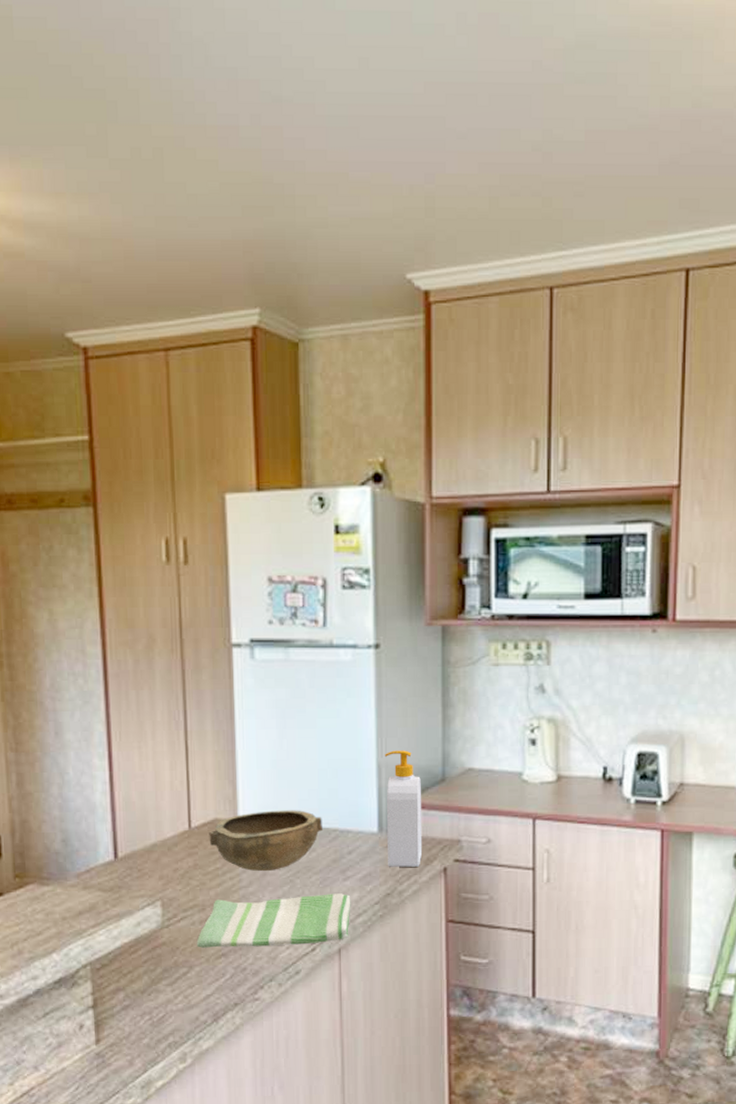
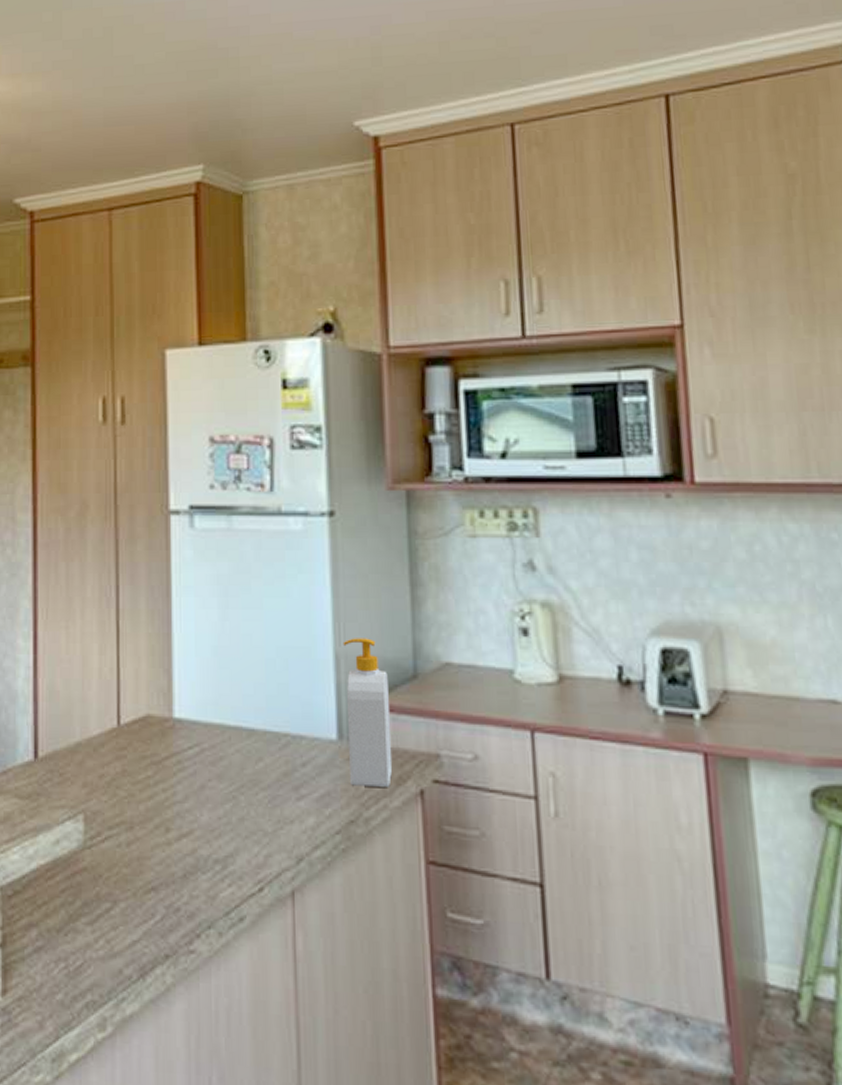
dish towel: present [196,893,351,948] -> none [122,816,307,882]
bowl: present [209,810,322,872] -> none [140,707,271,784]

